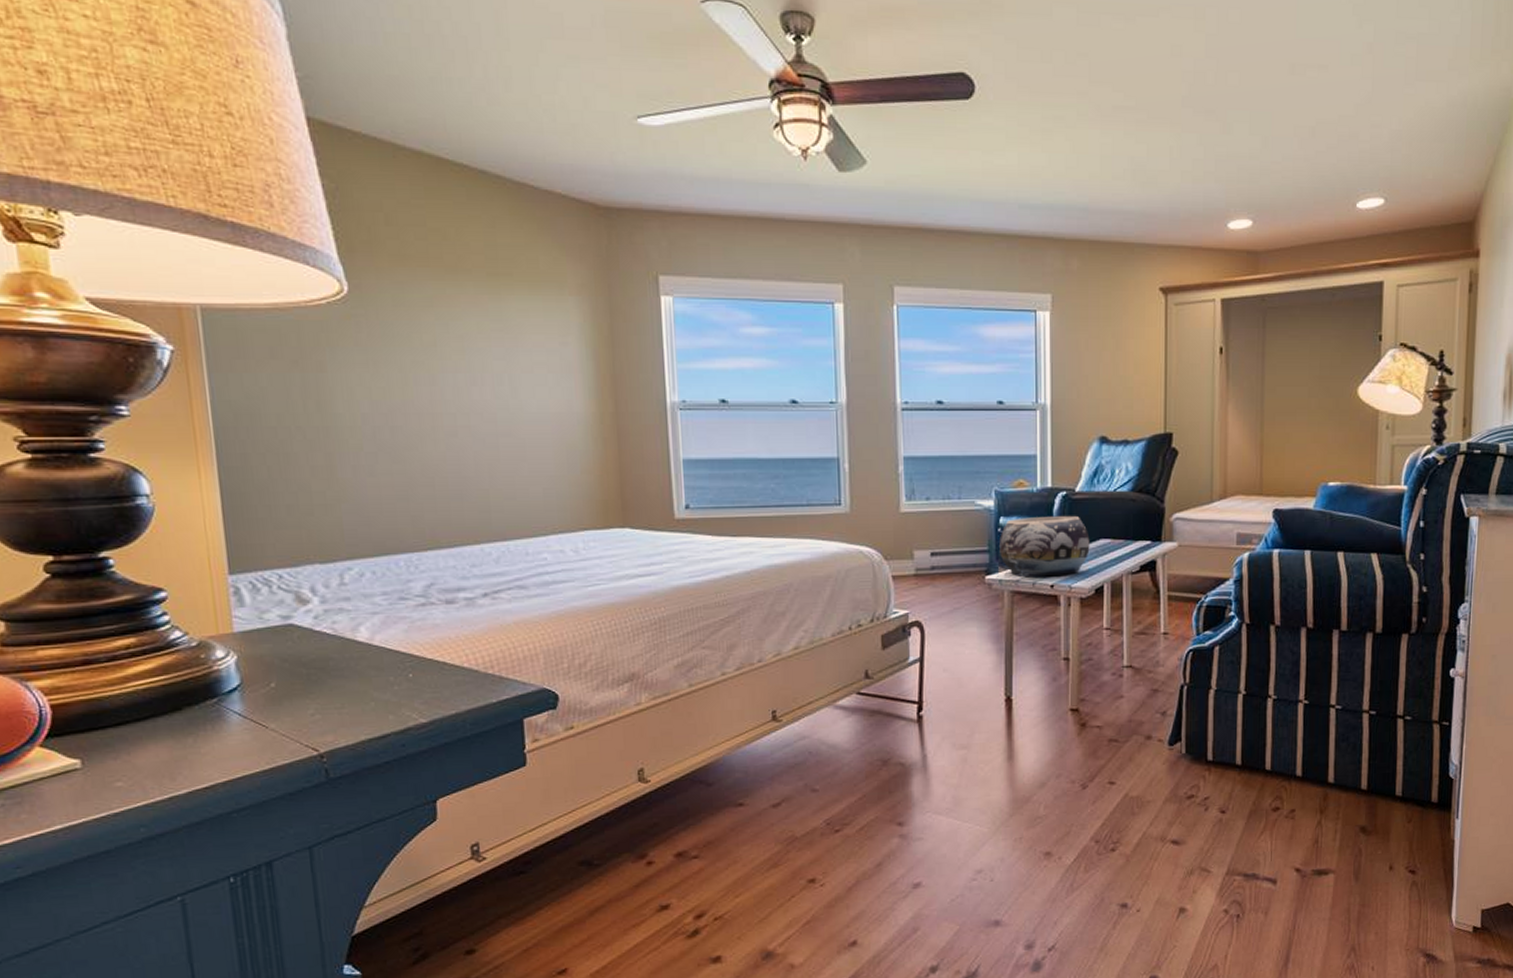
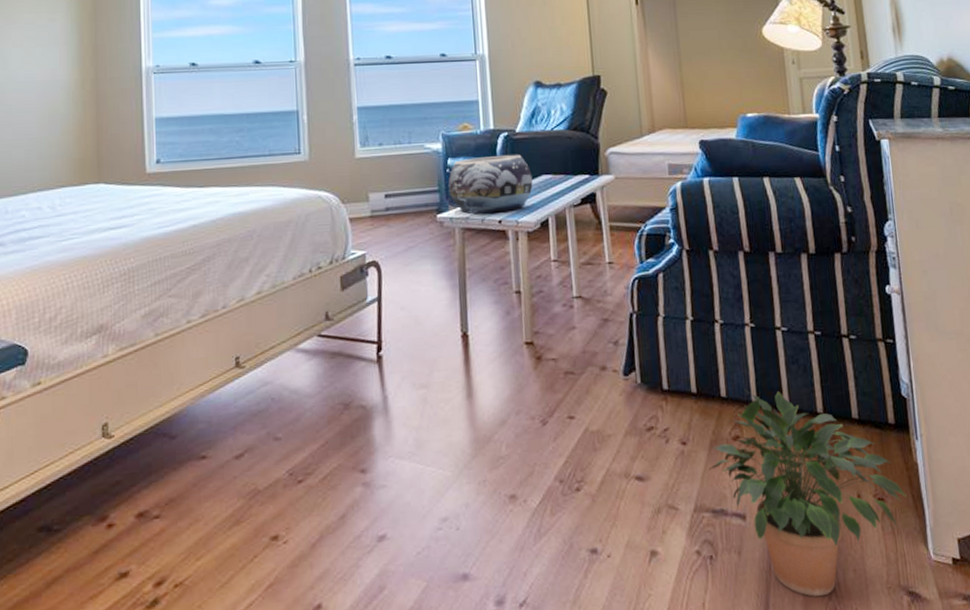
potted plant: none [1242,764,1439,955] -> present [706,390,907,597]

